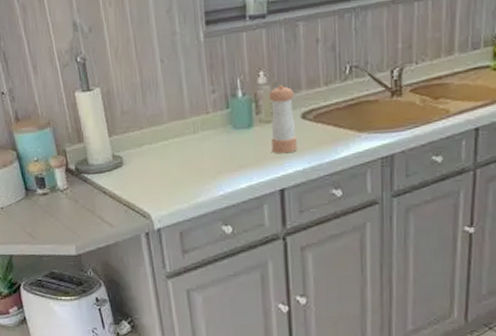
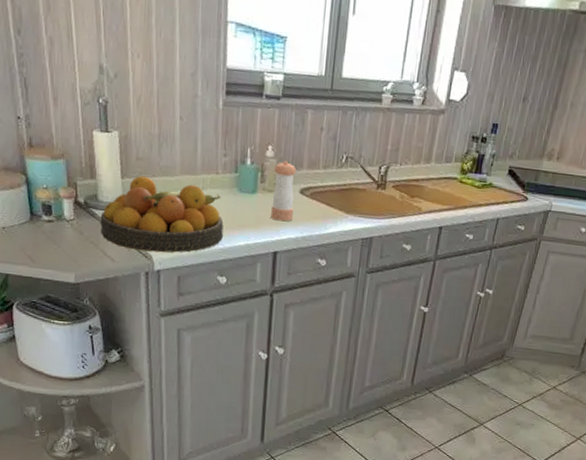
fruit bowl: none [93,130,222,211] -> present [100,175,224,253]

